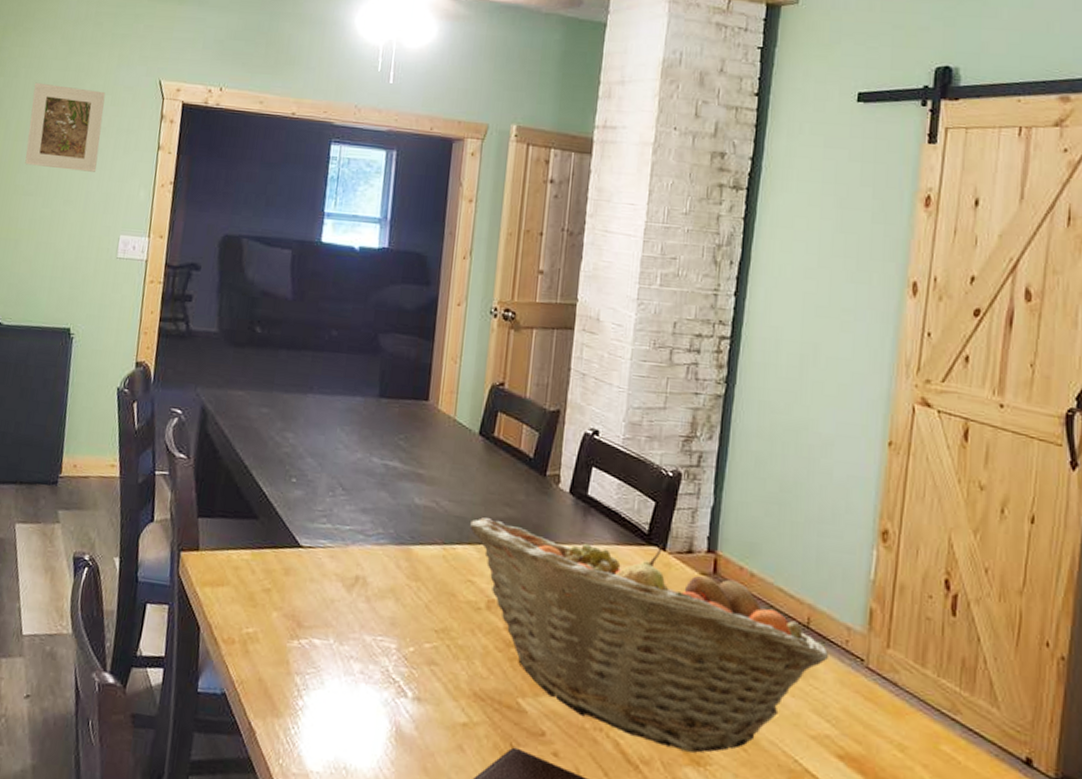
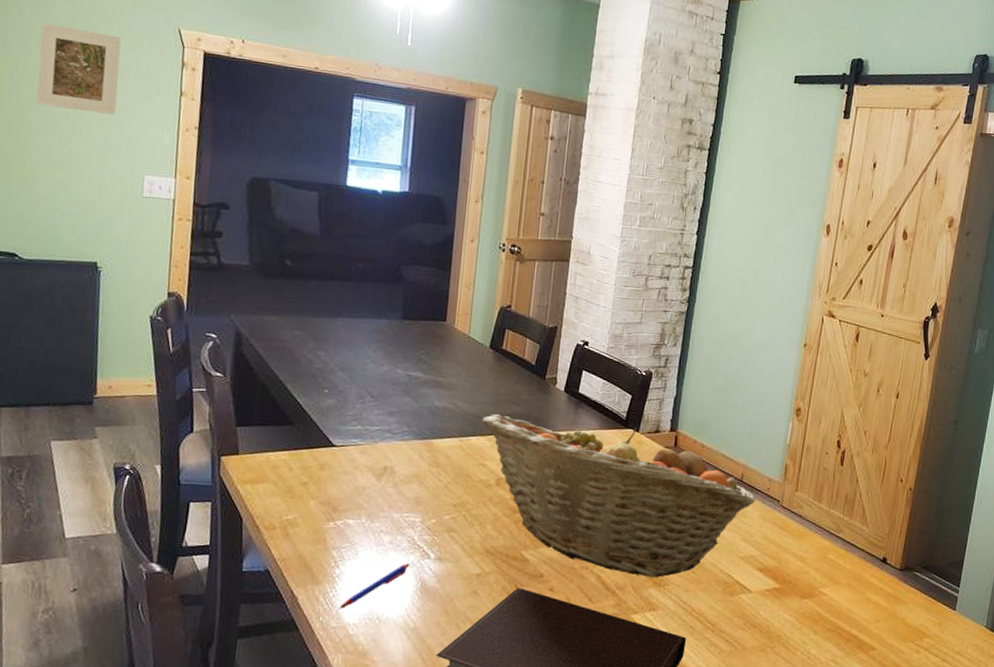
pen: none [301,701,384,752] -> present [339,563,410,610]

